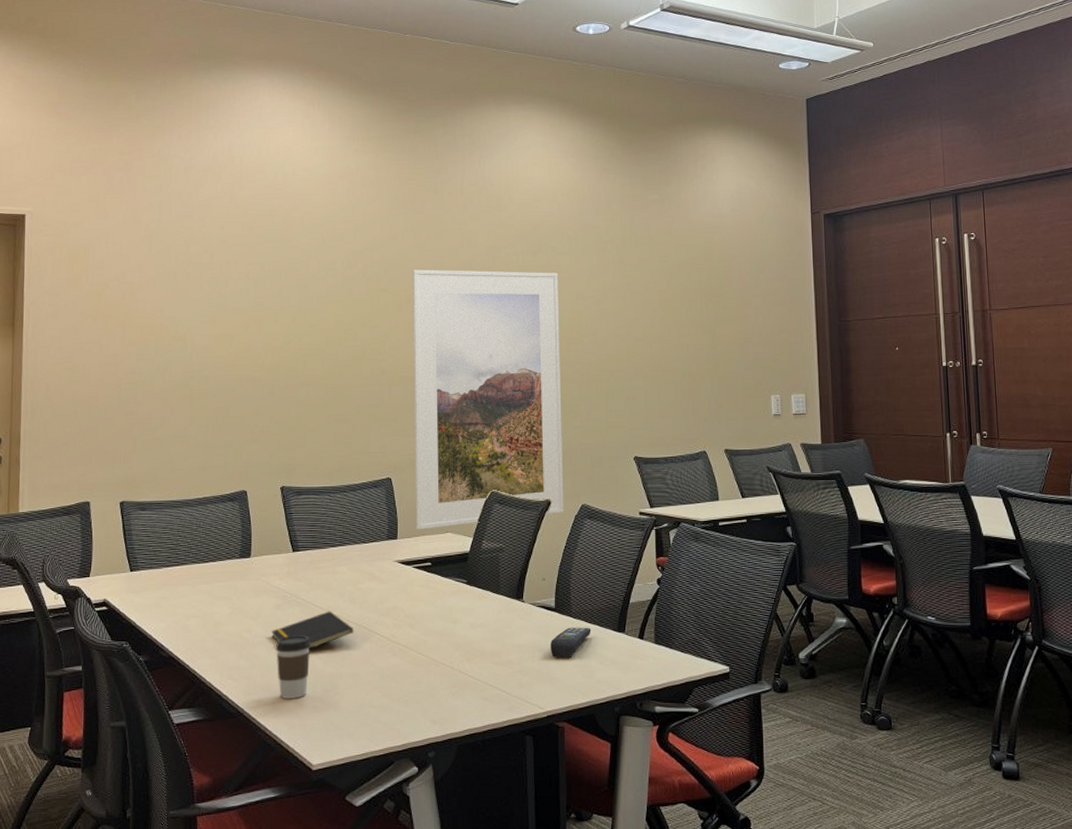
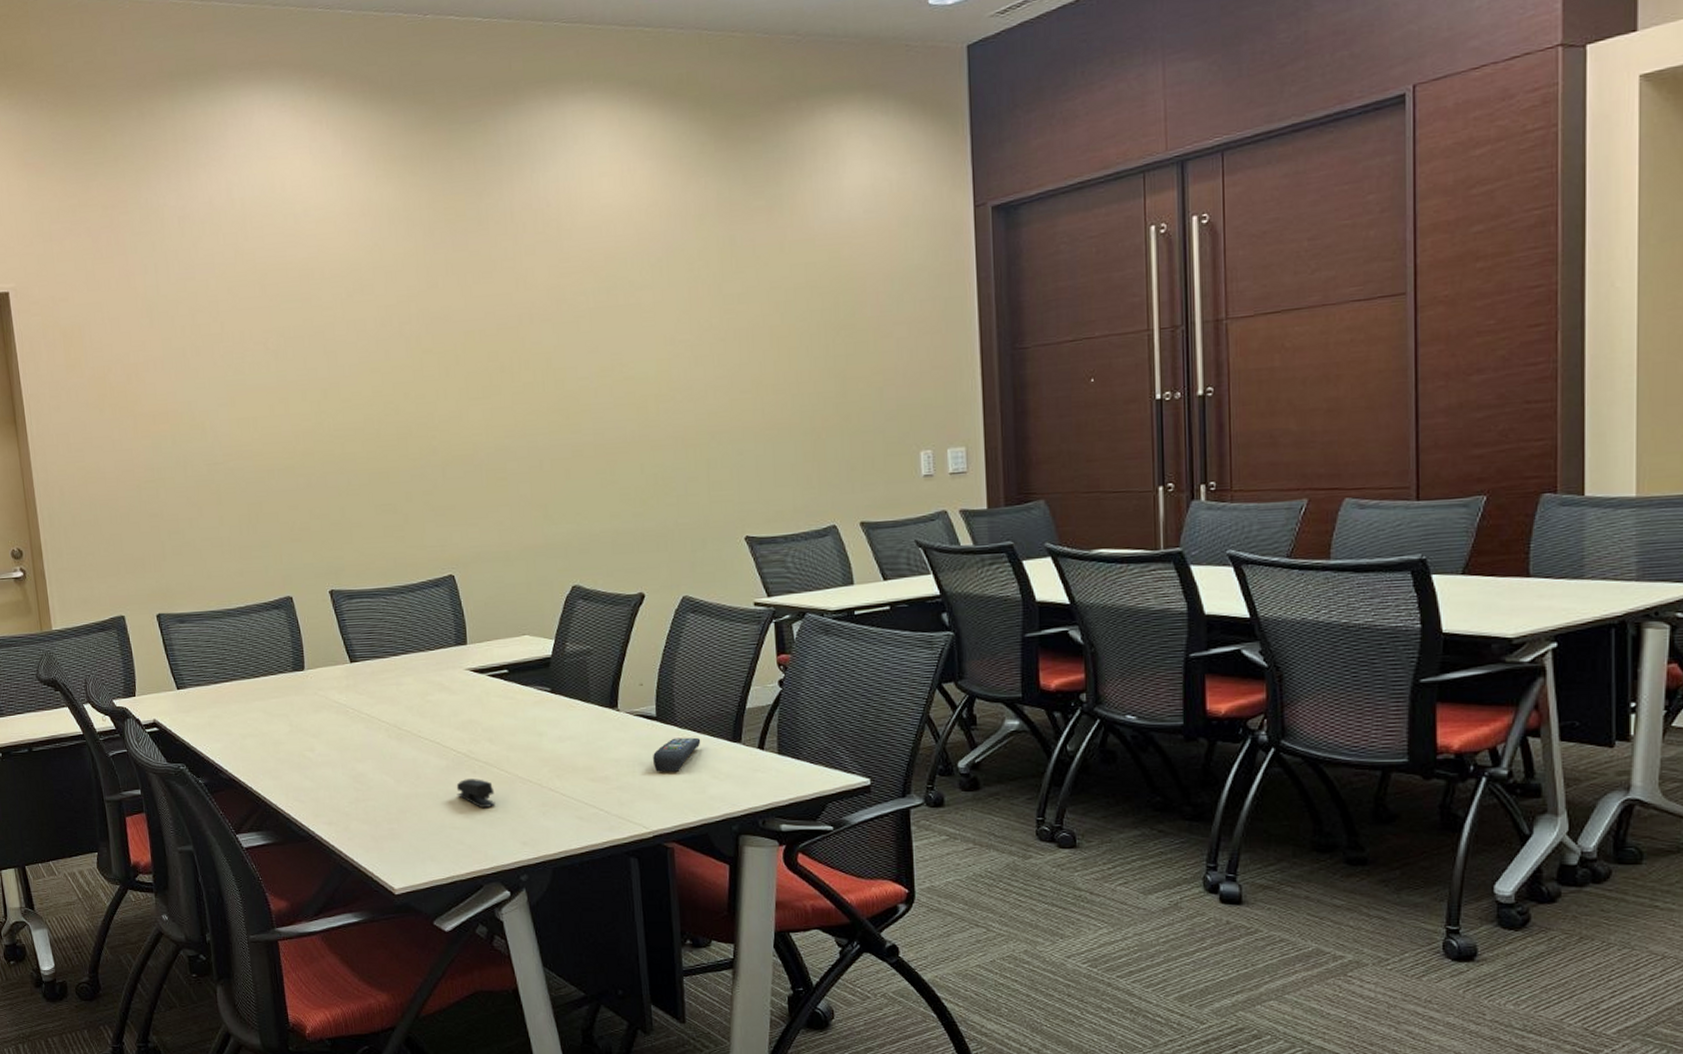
notepad: present [272,611,354,649] -> none [336,726,427,767]
coffee cup: present [276,635,311,699] -> none [342,753,382,821]
stapler: none [377,661,411,688] -> present [456,779,496,808]
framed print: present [412,269,564,530] -> none [459,313,662,633]

